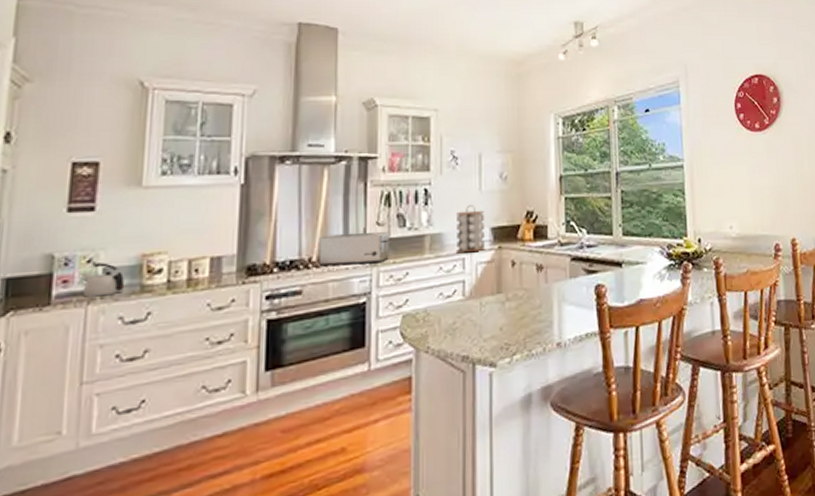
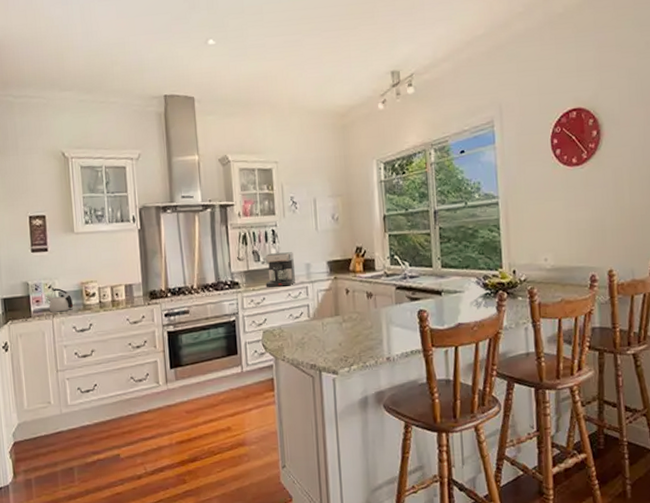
toaster: present [318,231,389,267] -> none [197,264,249,293]
coffee maker: none [411,216,449,259] -> present [265,252,295,287]
spice rack: present [457,205,484,253] -> none [299,242,323,283]

